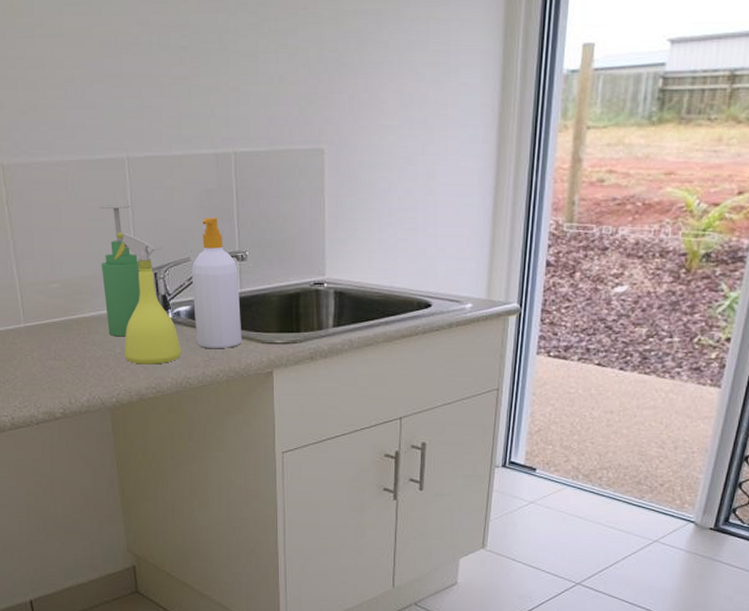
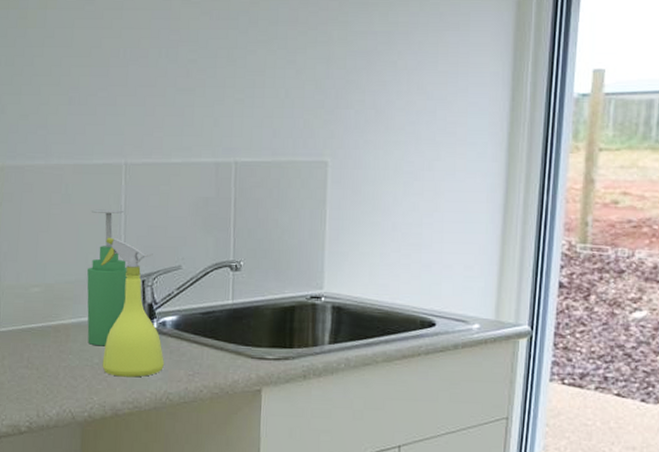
soap bottle: present [191,218,242,349] -> none [180,226,231,363]

